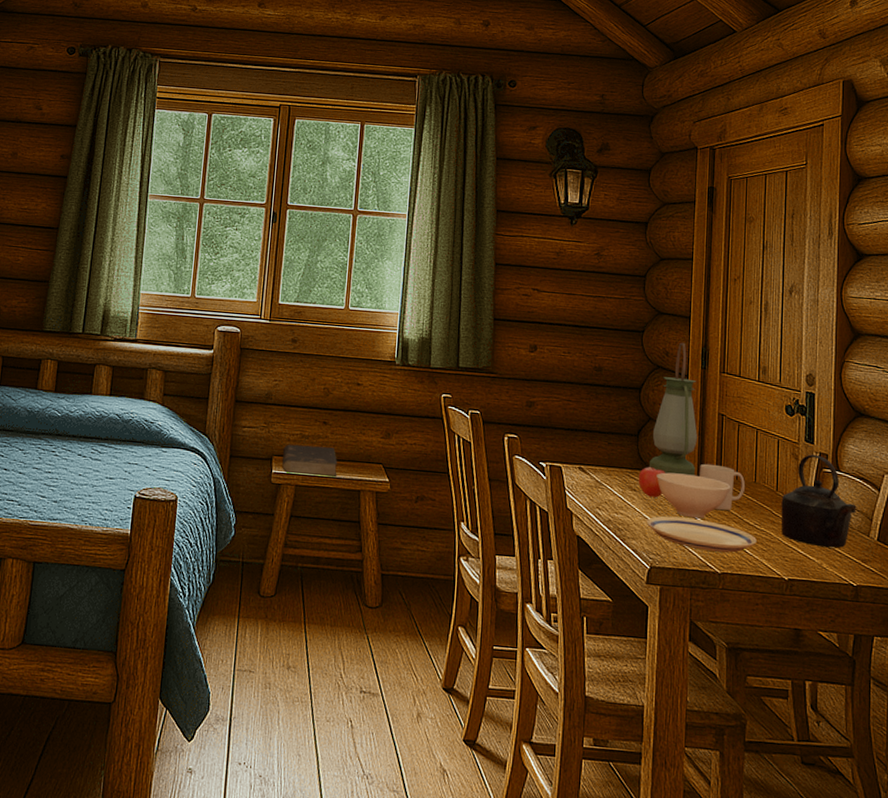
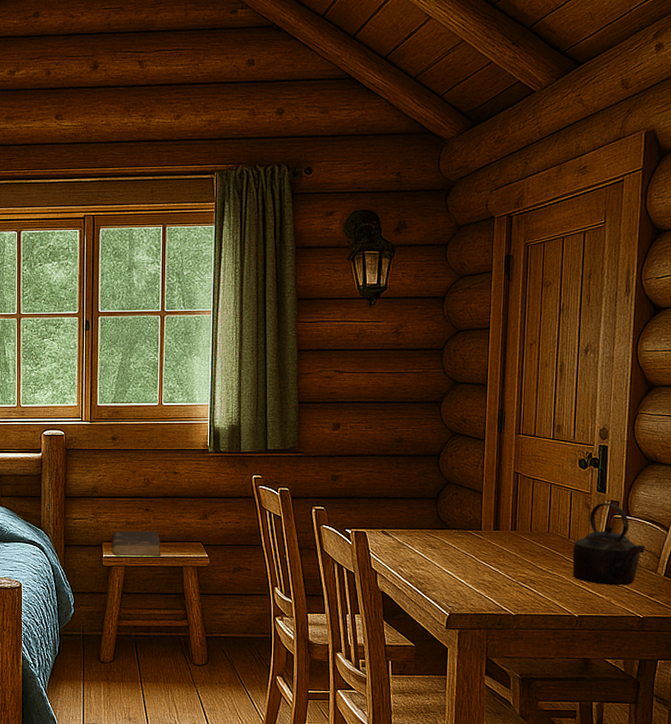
apple: present [638,466,665,498] -> none [437,525,463,553]
plate: present [646,516,757,553] -> none [445,568,549,597]
lantern: present [649,342,697,476] -> none [448,409,494,531]
bowl: present [656,472,731,519] -> none [455,529,525,569]
cup: present [699,463,745,511] -> none [495,519,539,560]

